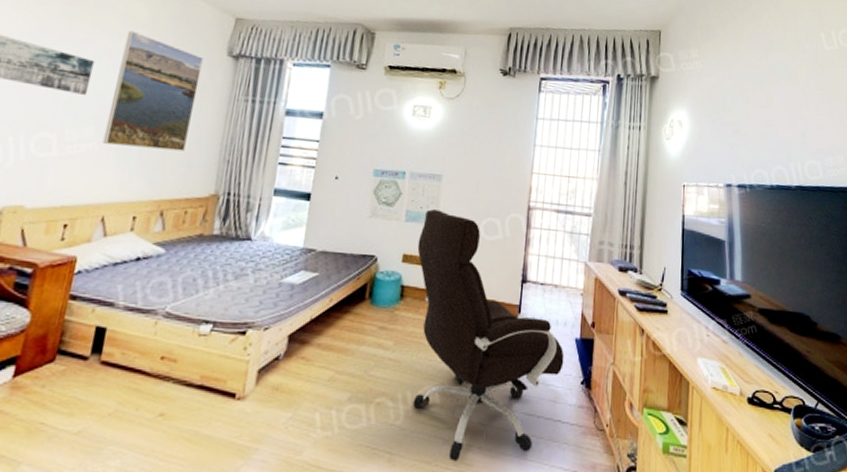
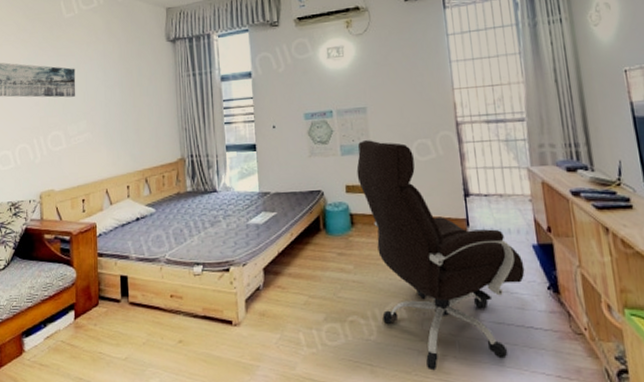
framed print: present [102,30,204,151] -> none [92,38,152,132]

